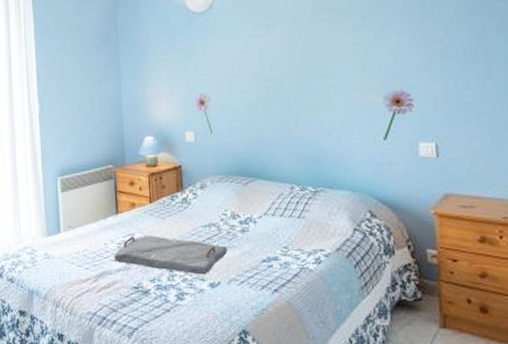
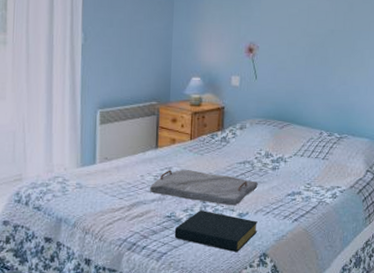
hardback book: none [143,279,233,329] -> present [174,209,257,253]

